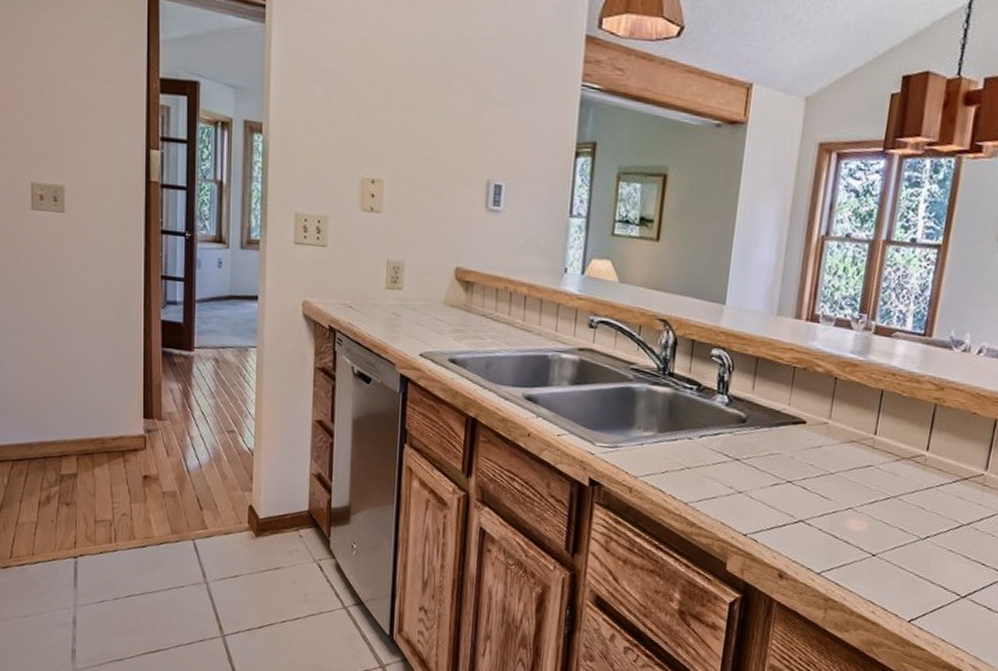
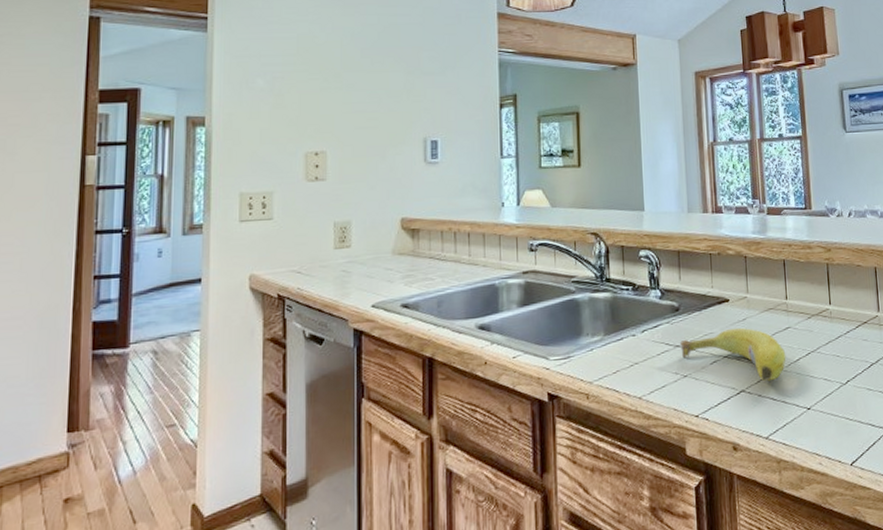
fruit: none [740,453,861,517] -> present [680,327,786,381]

